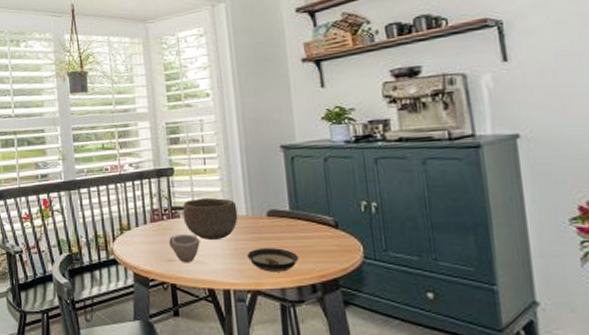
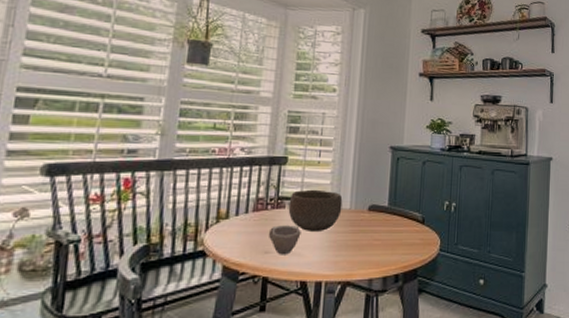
saucer: present [246,248,299,272] -> none [343,241,389,264]

